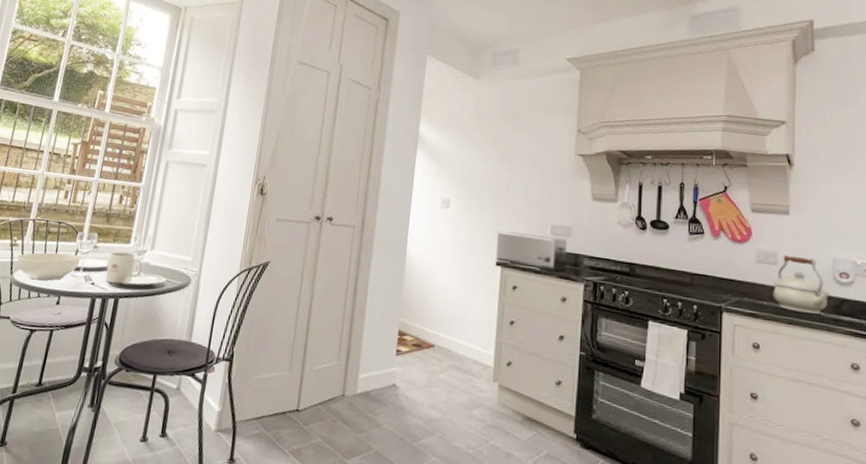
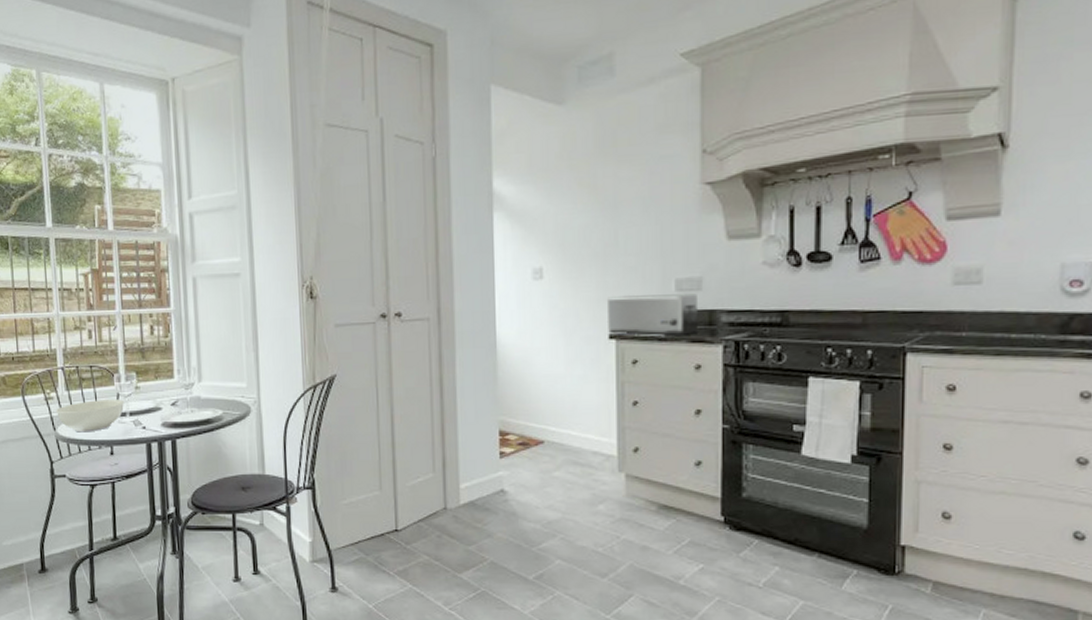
mug: present [105,251,143,284] -> none [154,388,194,425]
kettle: present [773,255,830,315] -> none [975,268,1055,340]

